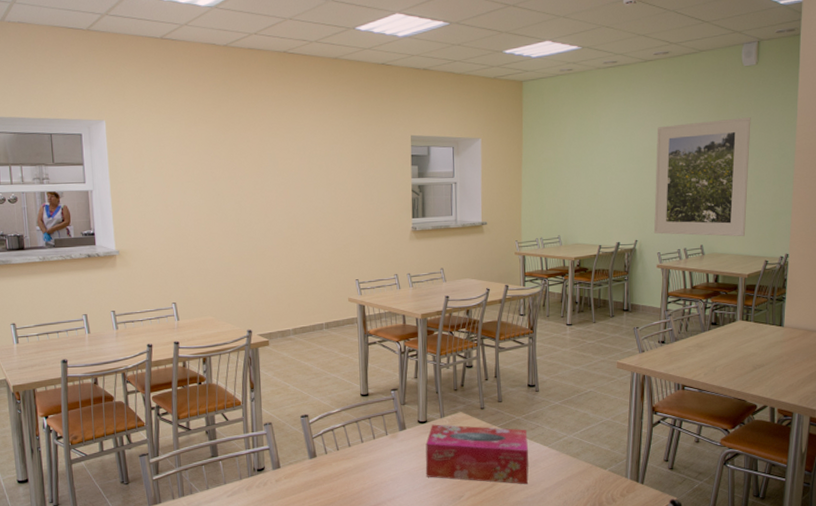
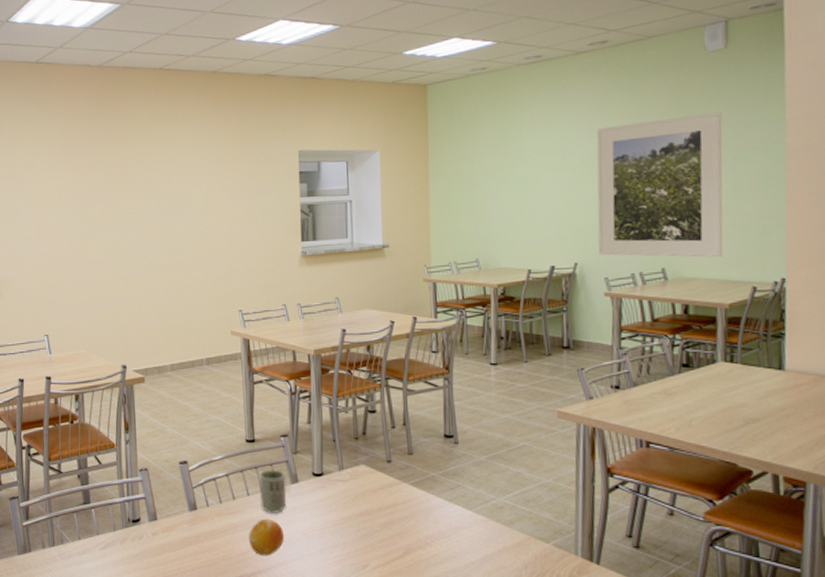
fruit: none [361,461,393,494] -> present [248,518,284,556]
cup: none [372,419,396,457] -> present [259,470,287,513]
tissue box: present [425,424,529,485] -> none [322,478,449,556]

